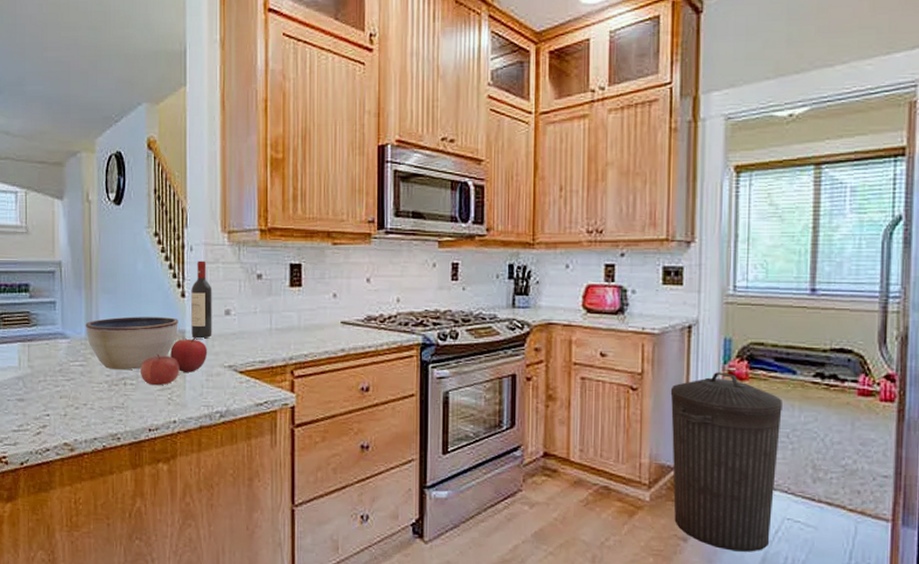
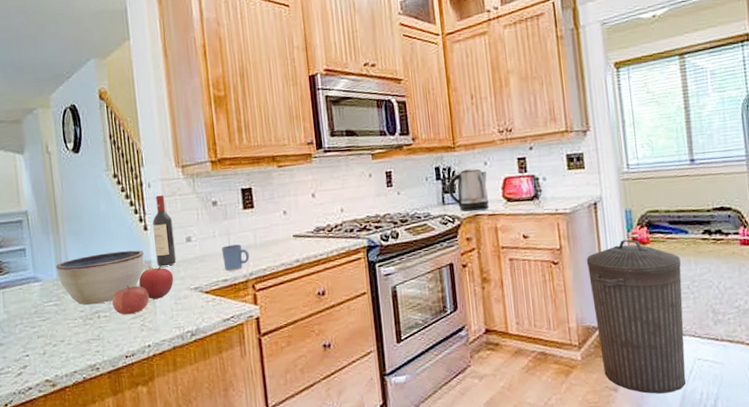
mug: none [262,324,291,353] -> present [222,244,250,272]
kettle: none [520,270,567,320] -> present [447,168,490,212]

